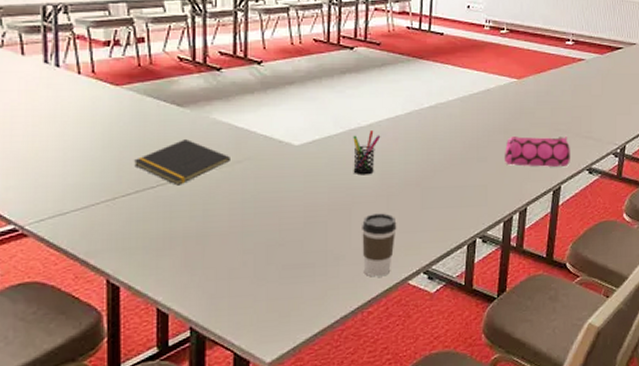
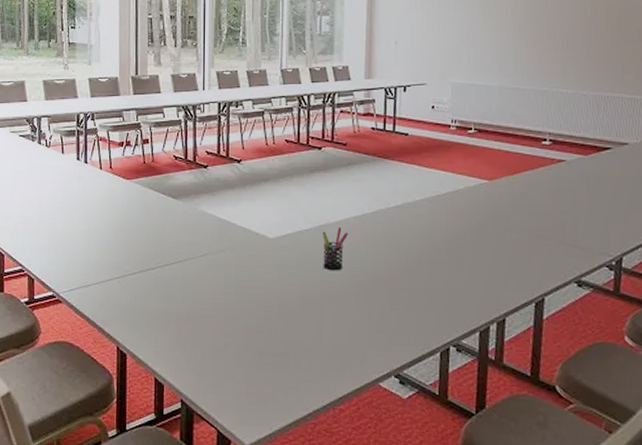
notepad: present [134,139,230,186] -> none [139,228,215,269]
coffee cup: present [362,213,397,277] -> none [332,310,366,375]
pencil case: present [504,135,570,167] -> none [477,241,554,276]

